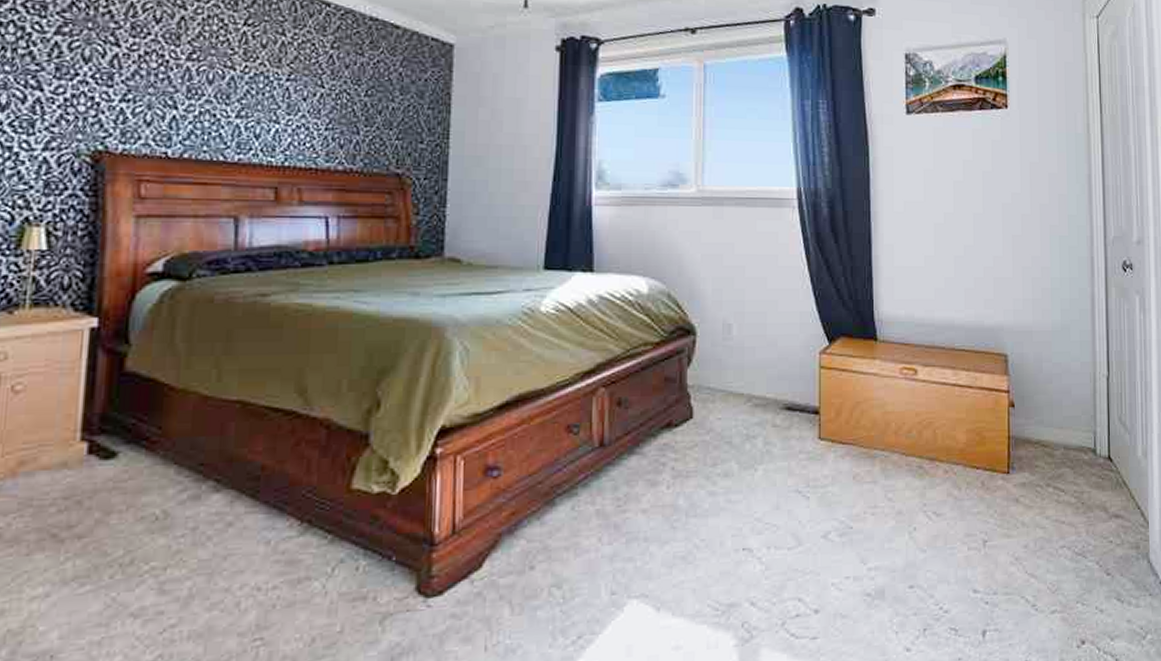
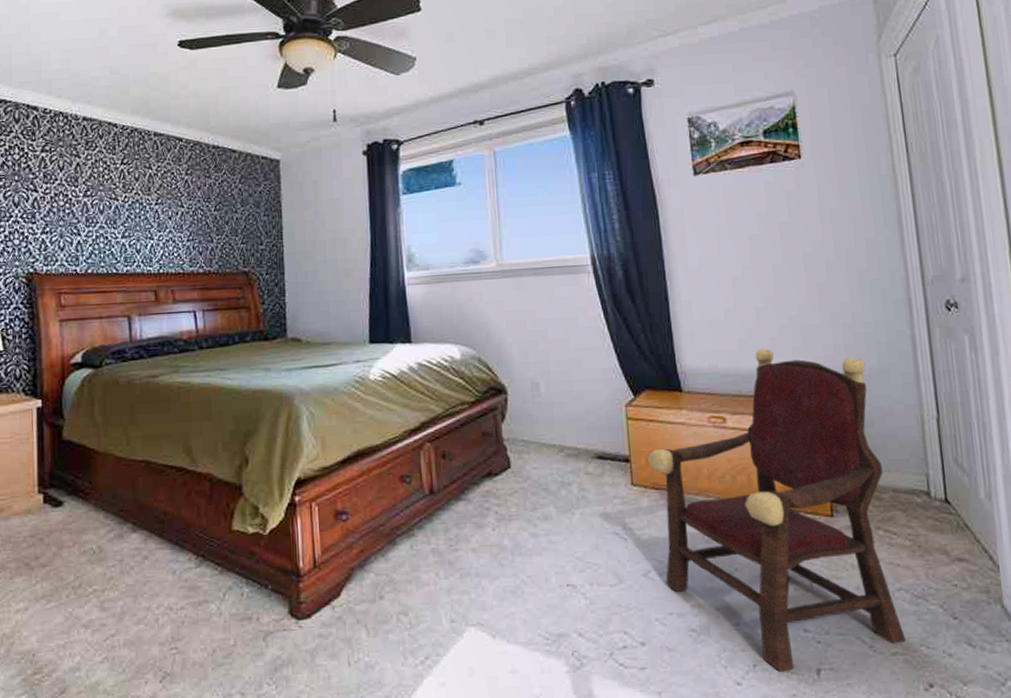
armchair: none [838,299,1064,635] -> present [648,348,906,672]

